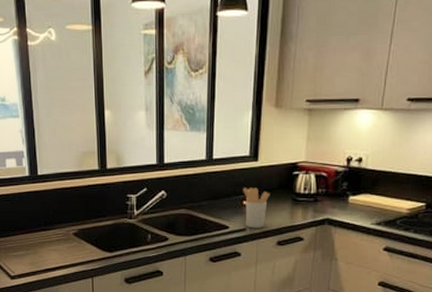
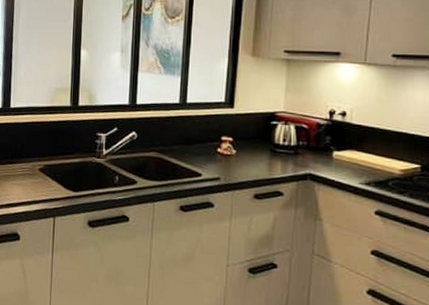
utensil holder: present [243,187,270,228] -> none [217,134,247,179]

